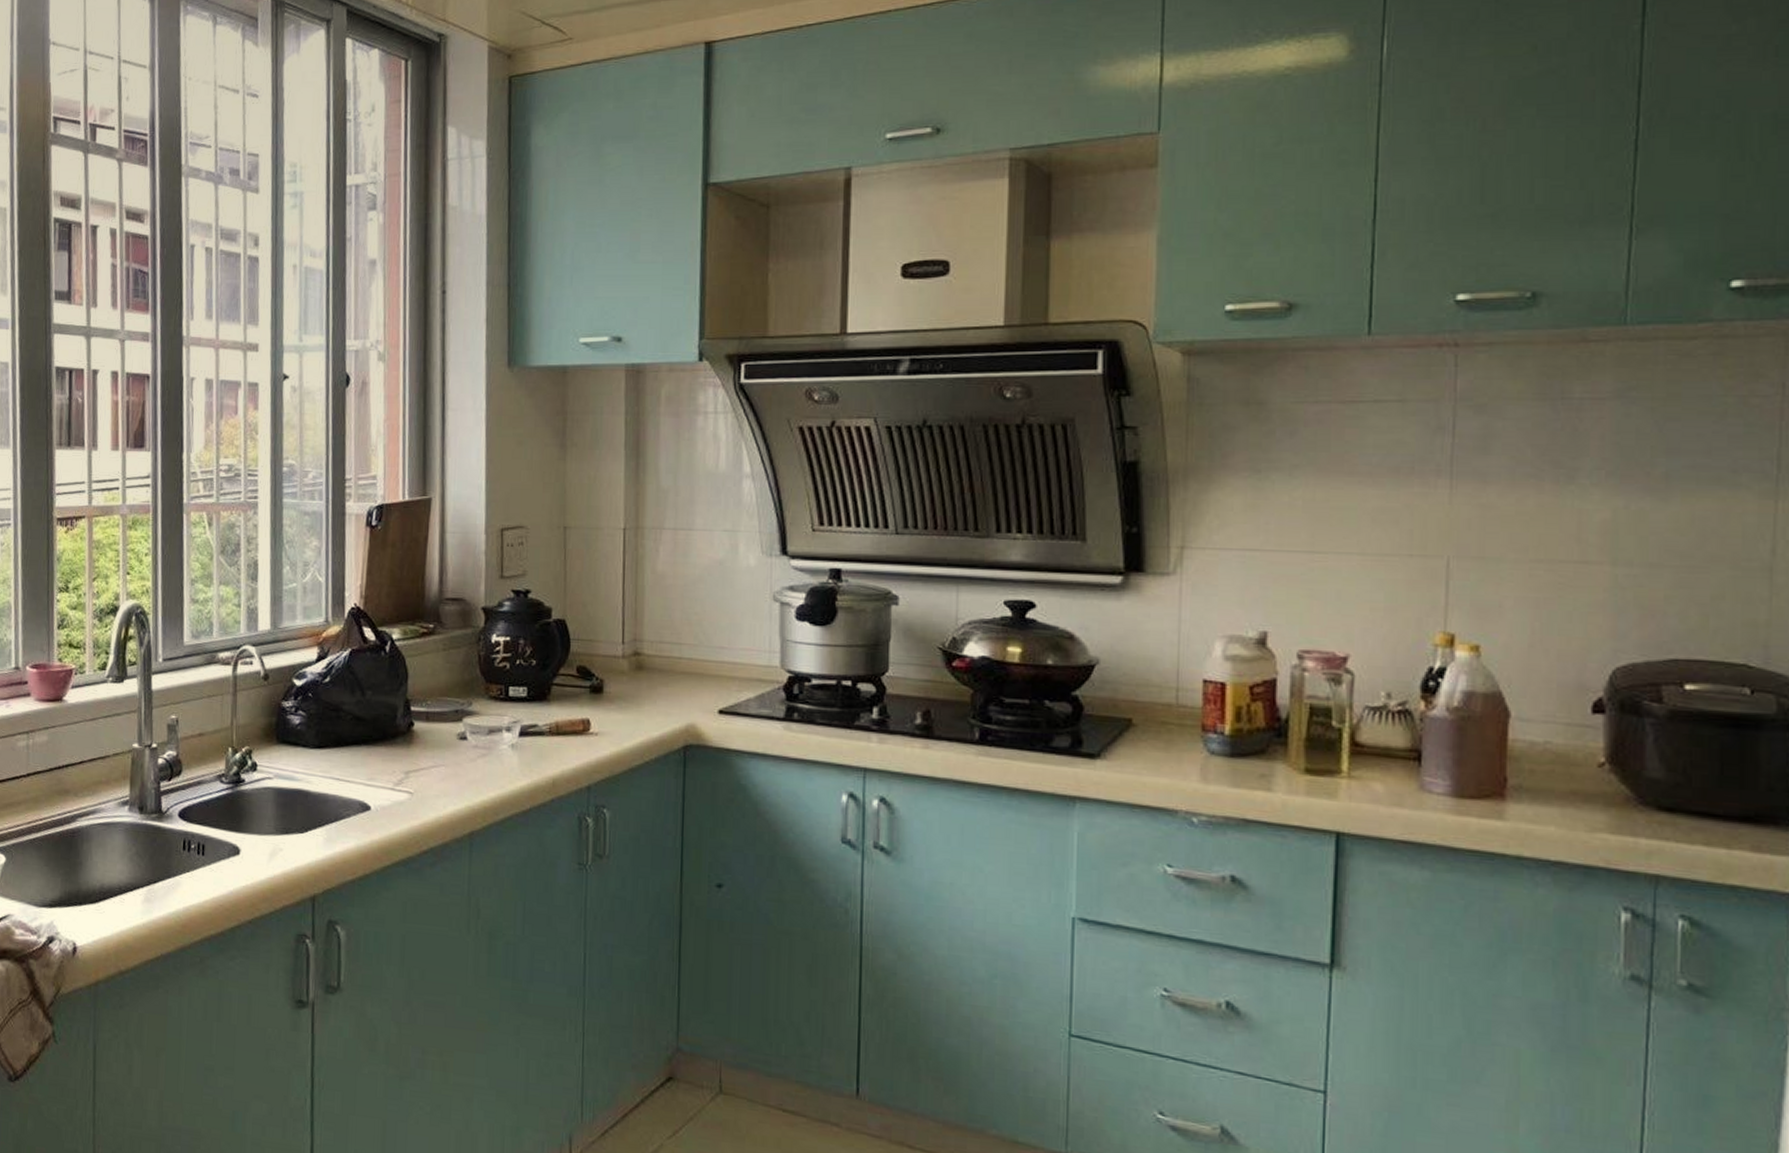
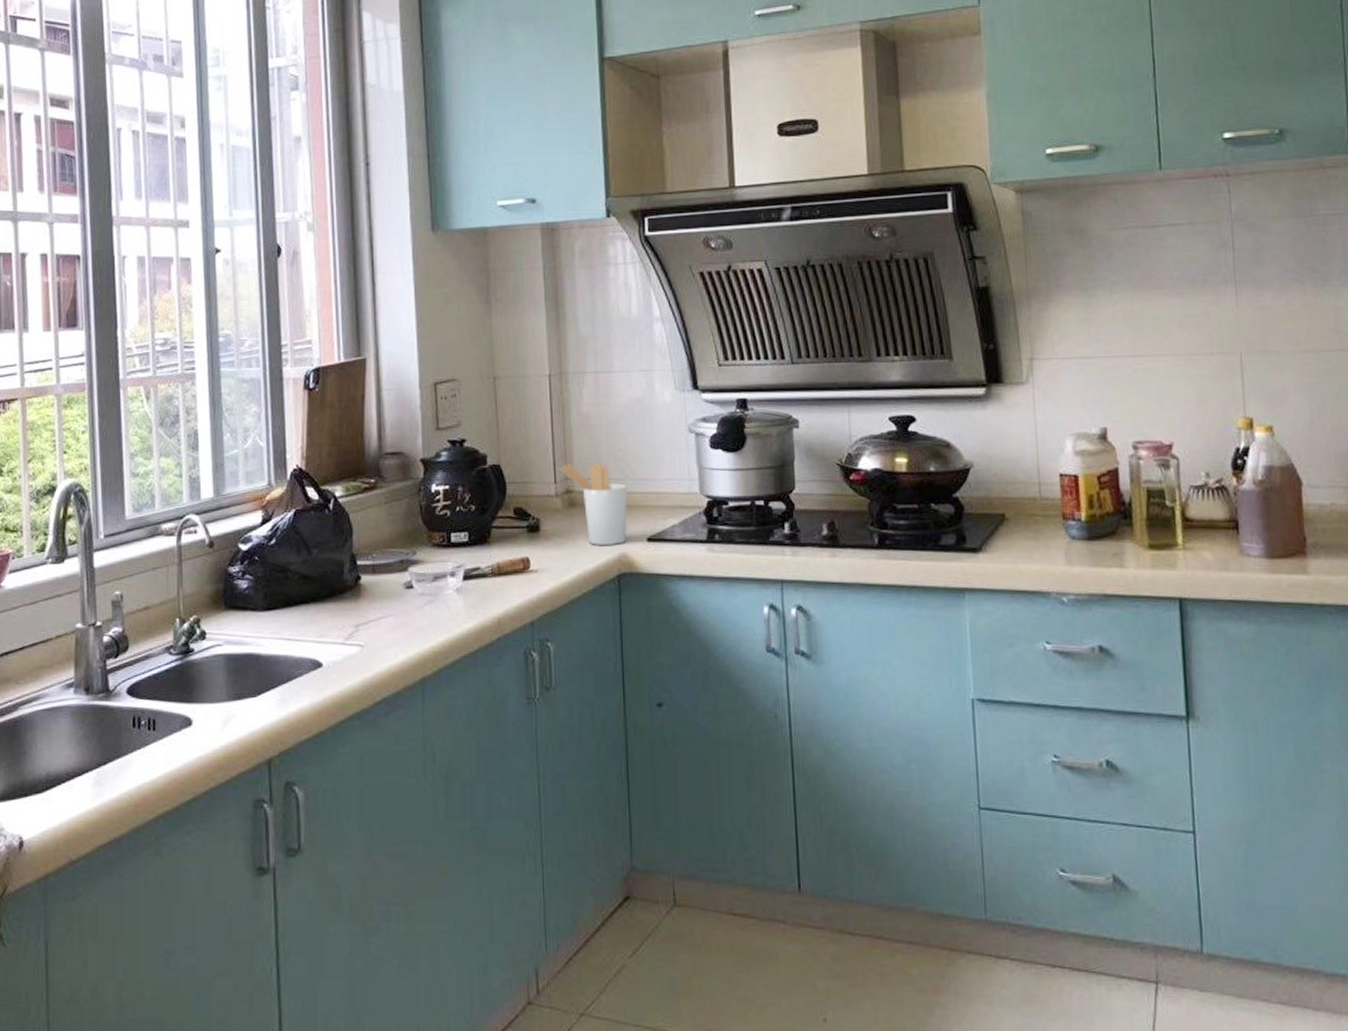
utensil holder: none [628,624,700,714] -> present [559,463,628,545]

